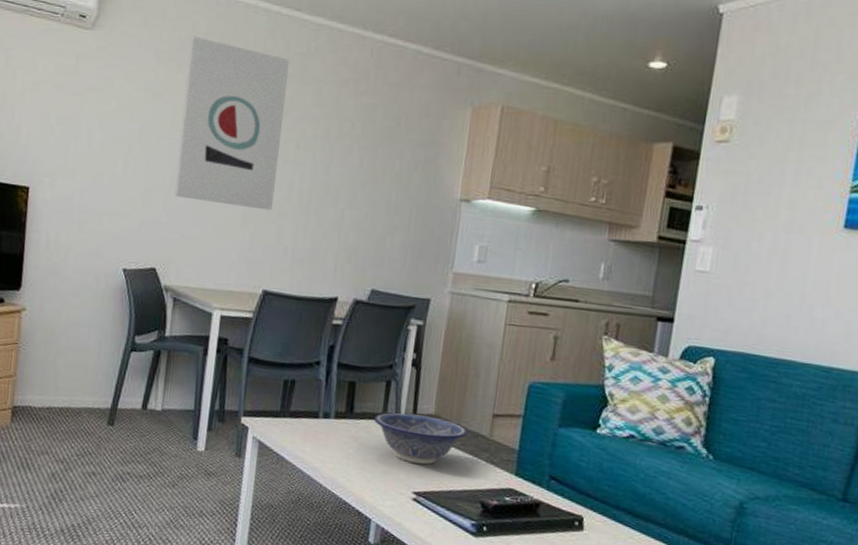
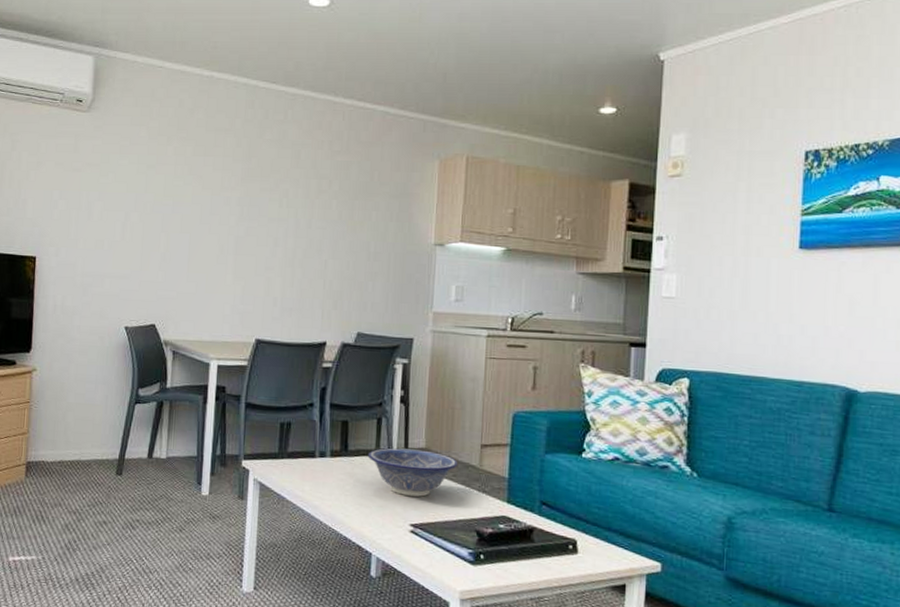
wall art: present [174,36,290,211] -> none [169,111,269,265]

